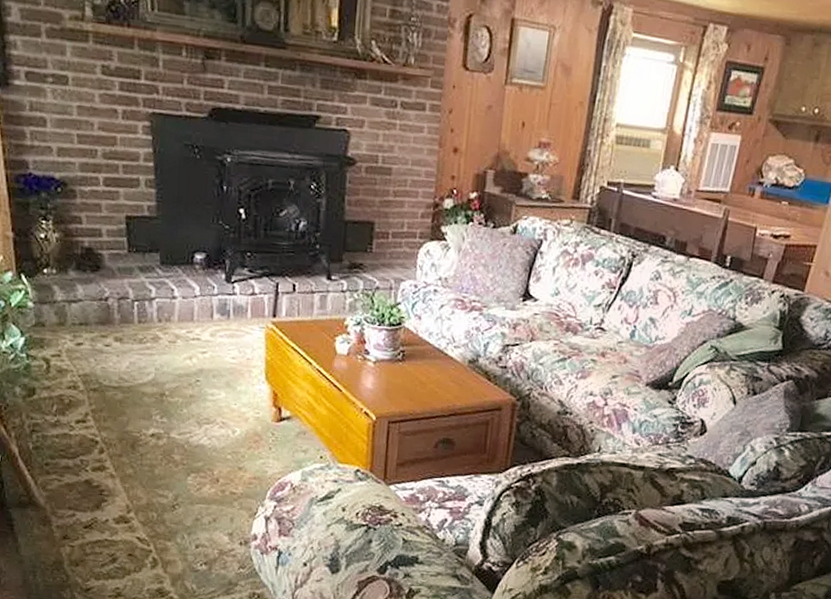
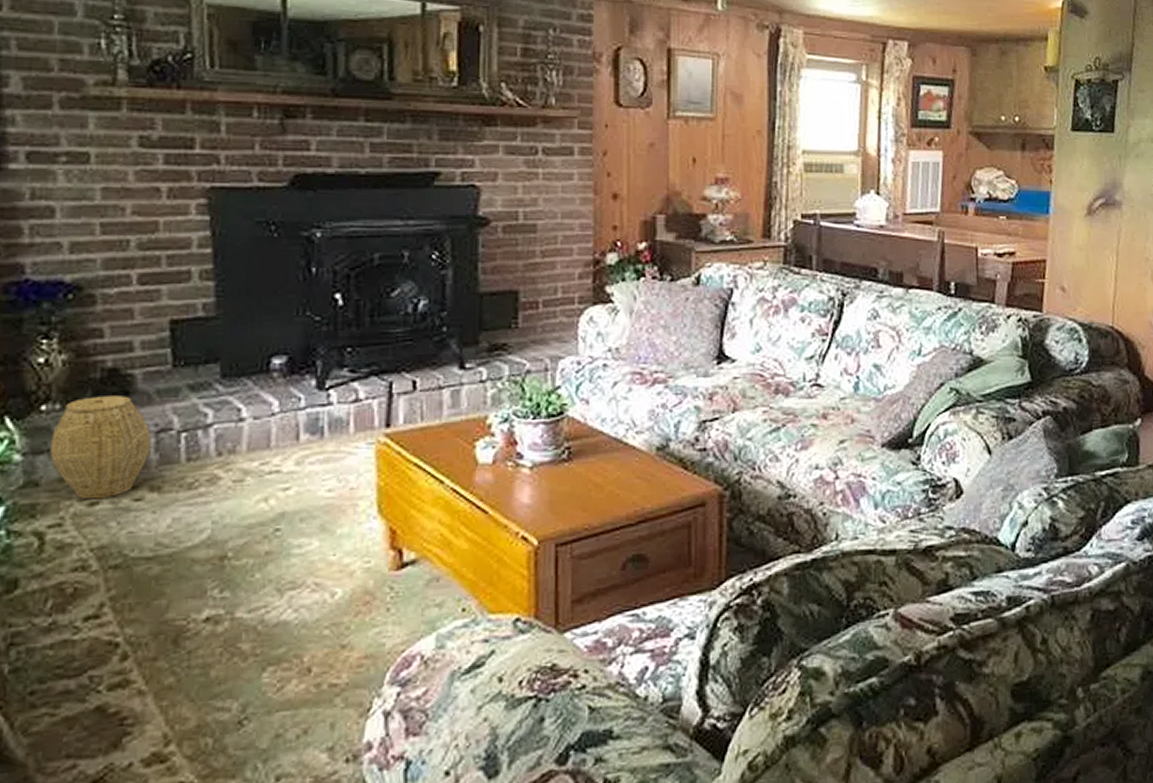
woven basket: none [51,267,115,342] -> present [50,396,151,500]

